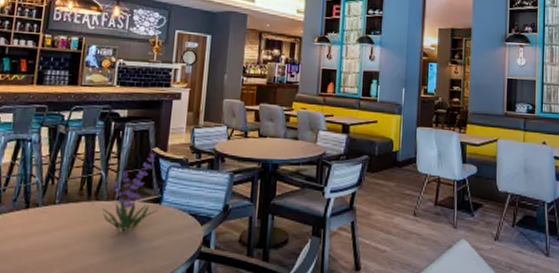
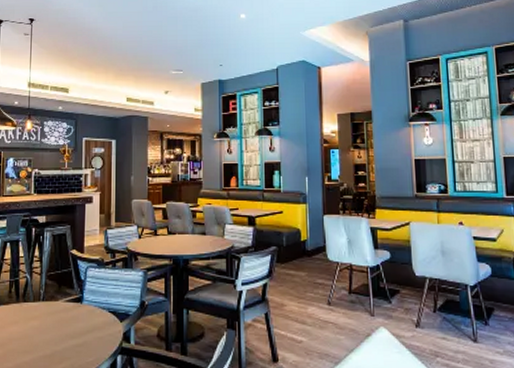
plant: present [101,153,159,232] -> none [29,255,81,330]

